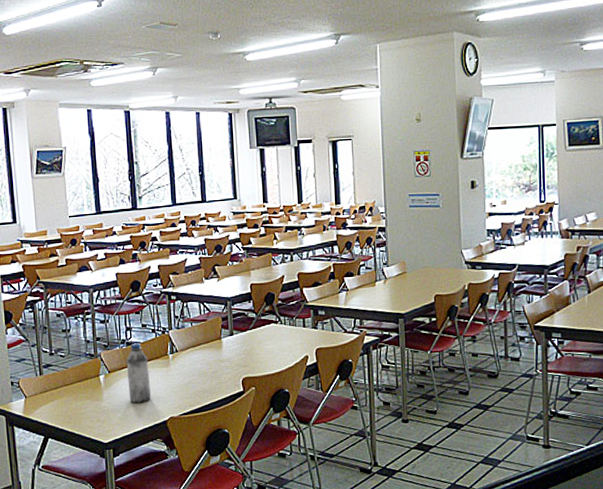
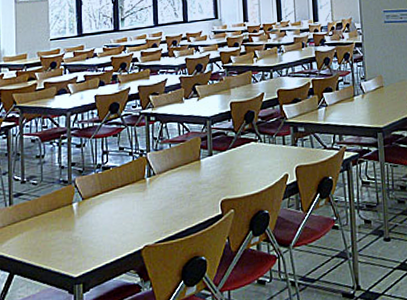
water bottle: present [126,343,152,404] -> none [101,167,126,232]

